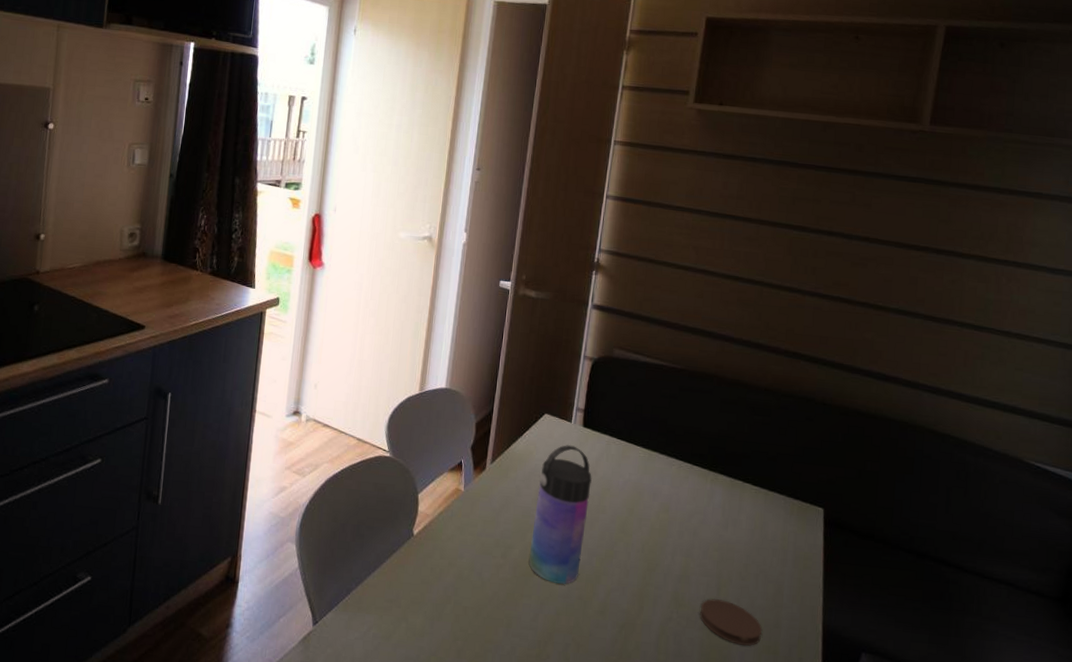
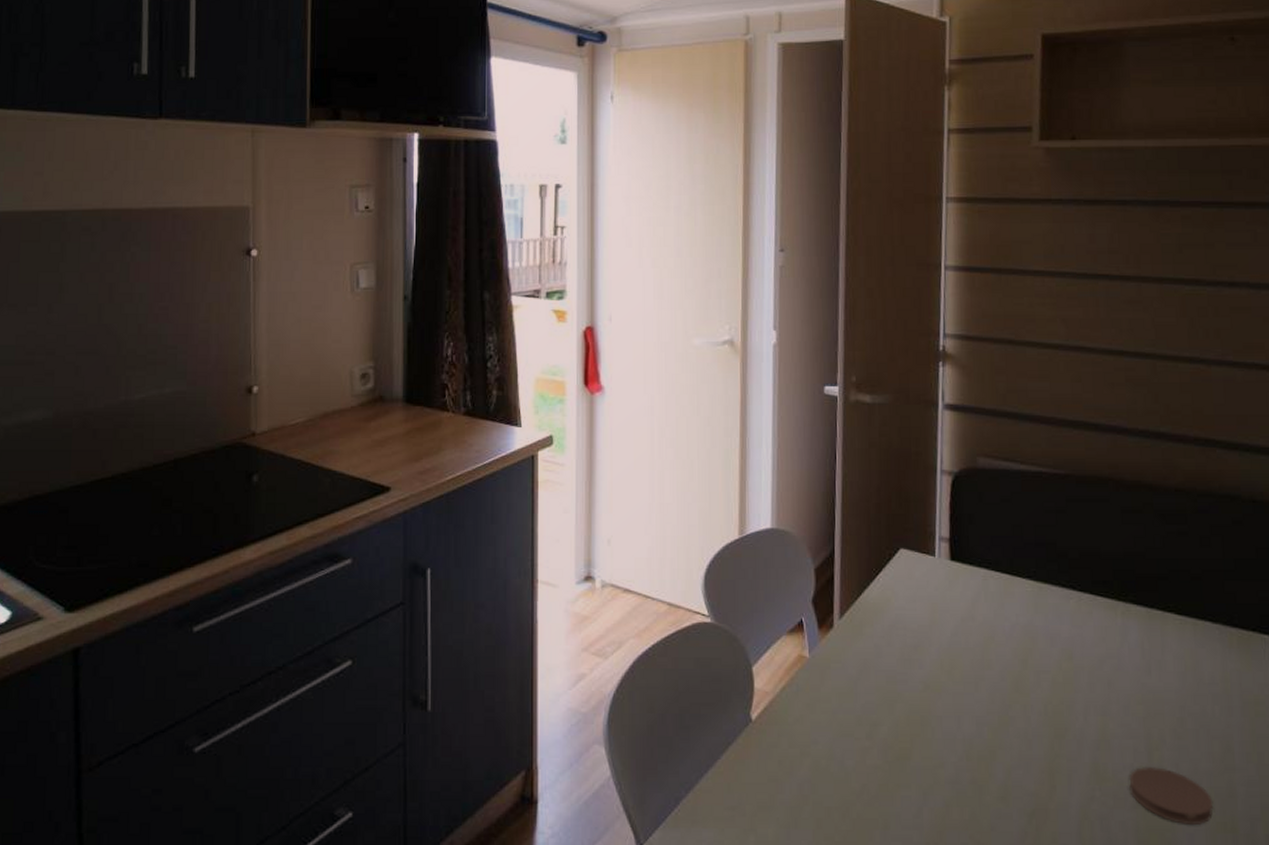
water bottle: present [528,444,592,584] -> none [901,584,970,767]

